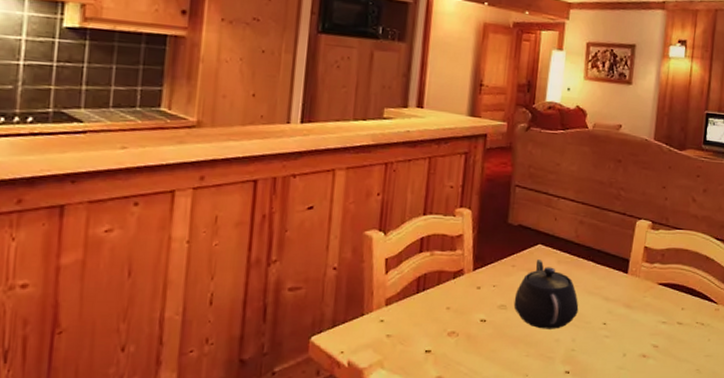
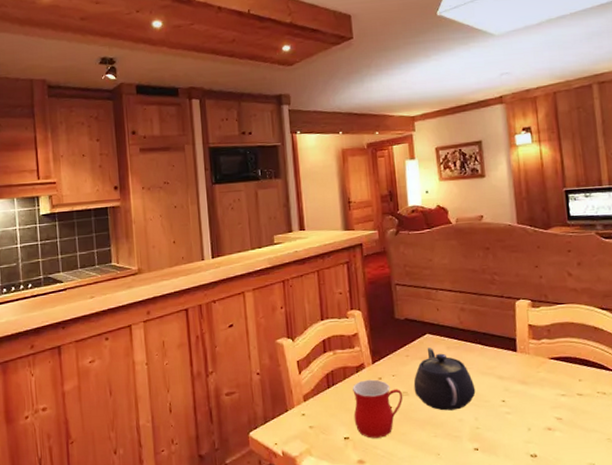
mug: none [440,288,501,353] -> present [353,379,403,438]

